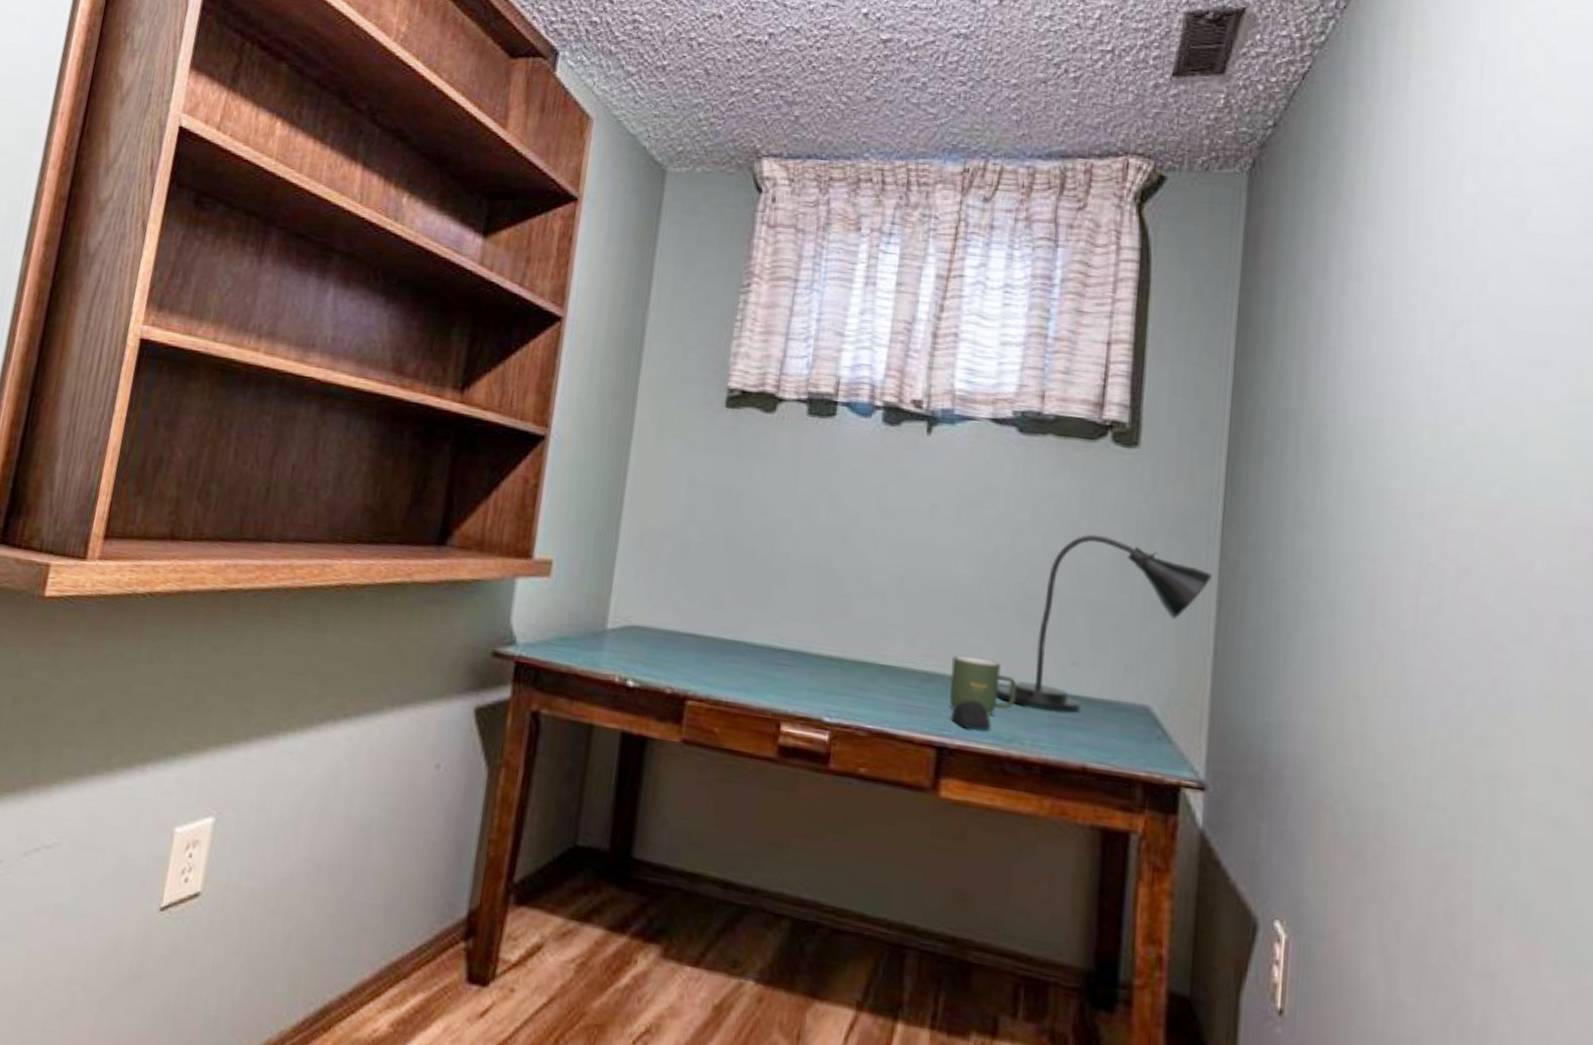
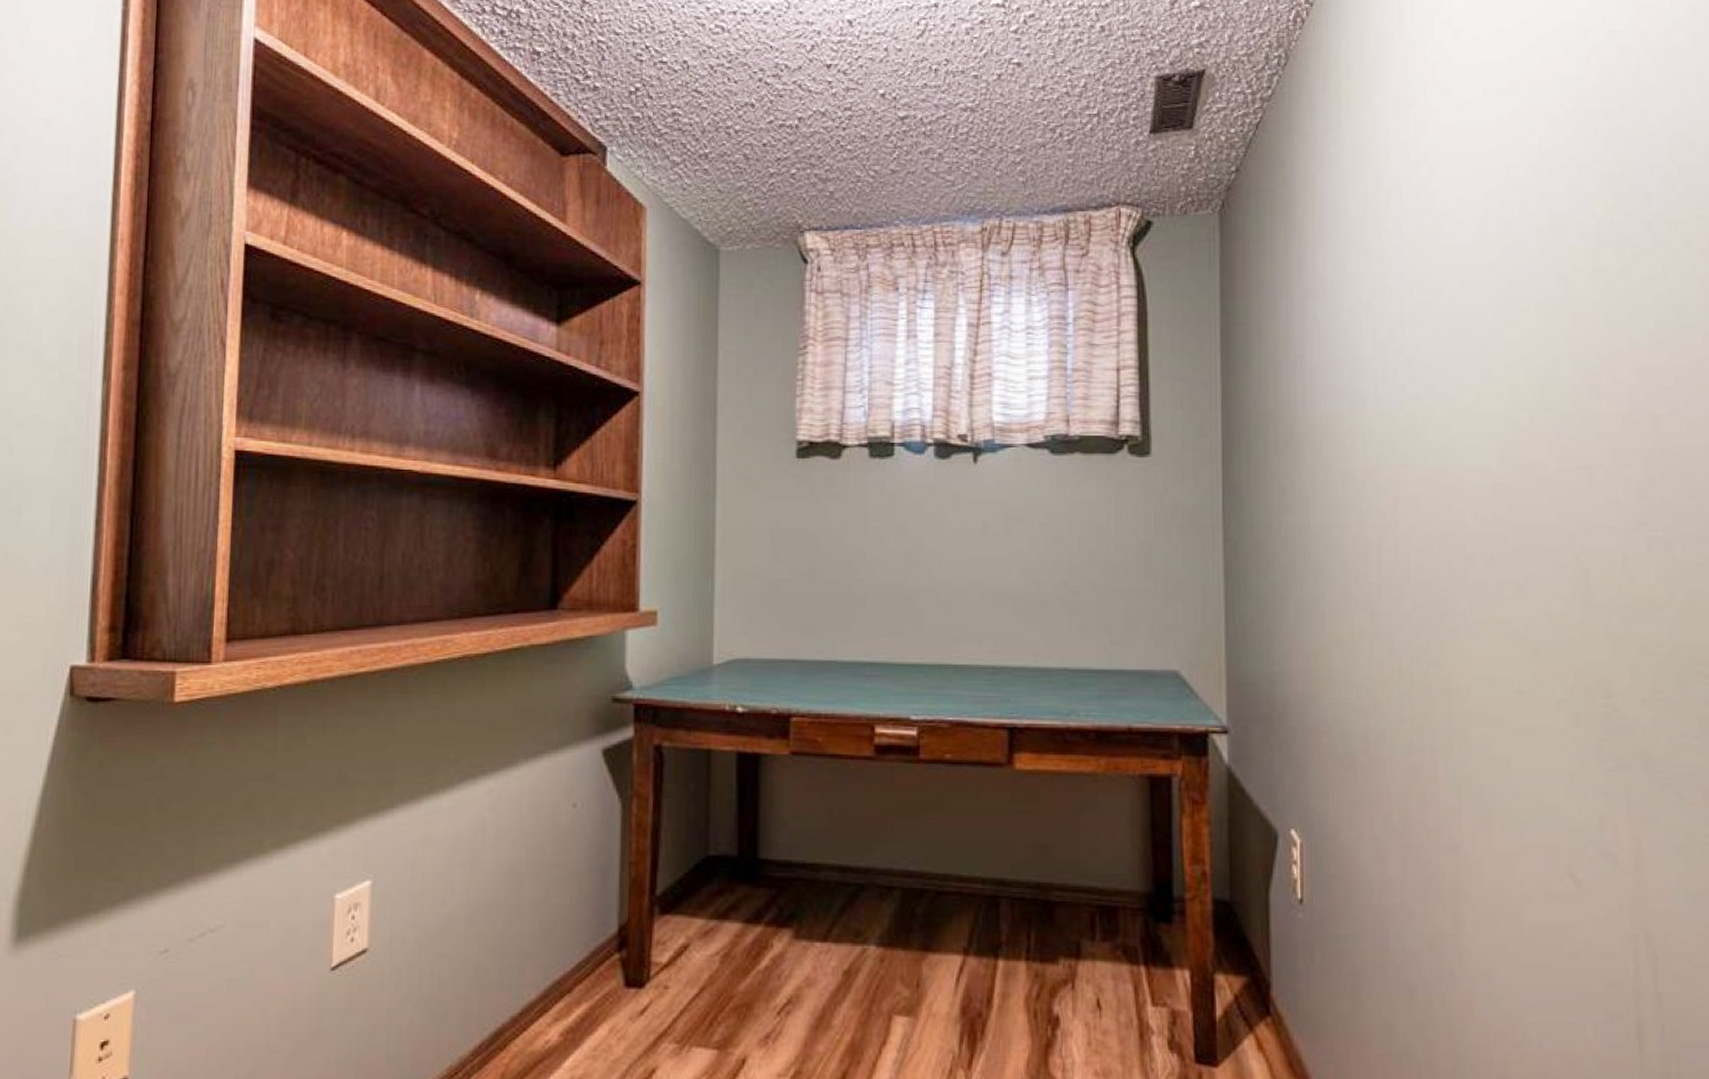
mug: present [949,654,1017,716] -> none [1014,648,1069,696]
computer mouse: present [951,699,993,732] -> none [1018,684,1052,710]
desk lamp: present [995,534,1212,713] -> none [1052,533,1218,686]

